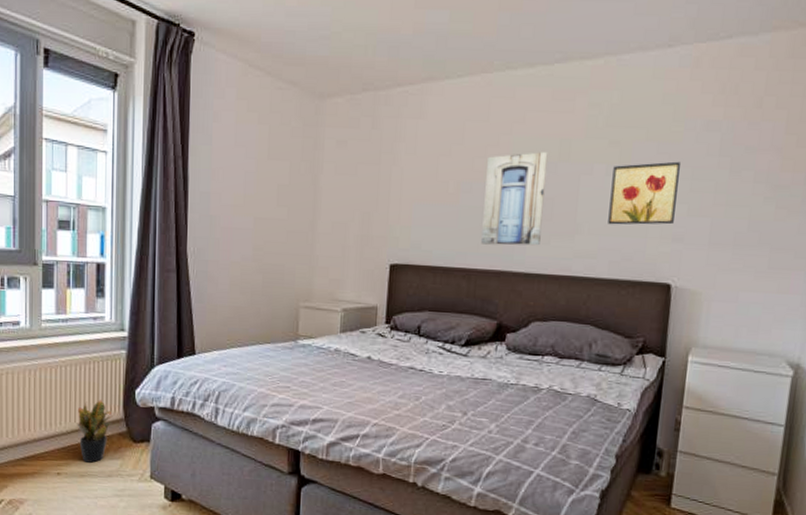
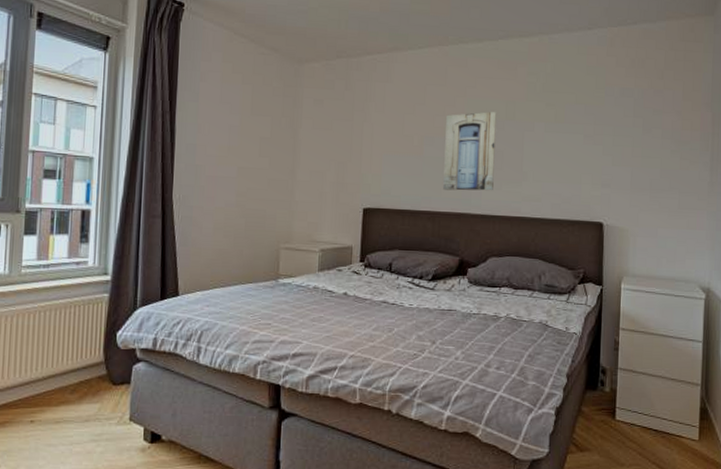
potted plant: present [77,400,113,463] -> none [54,344,93,408]
wall art: present [608,161,682,225] -> none [549,121,605,173]

